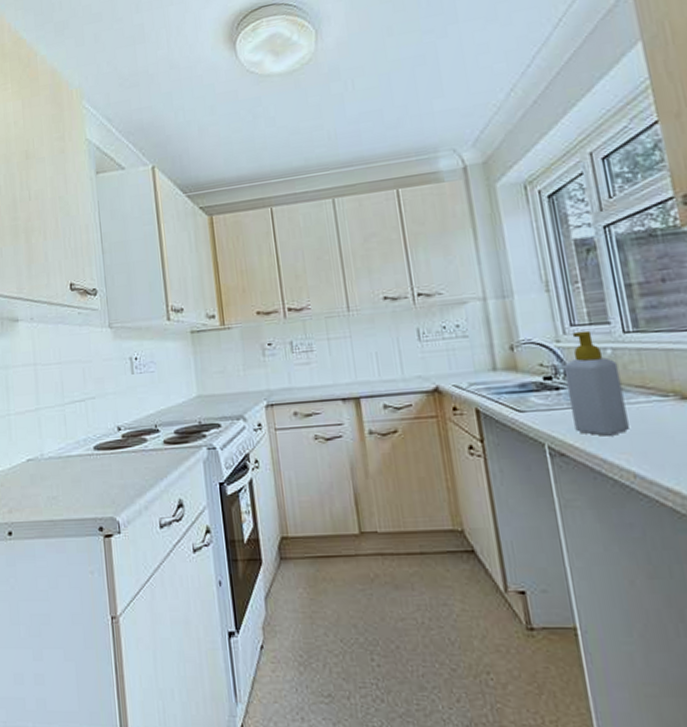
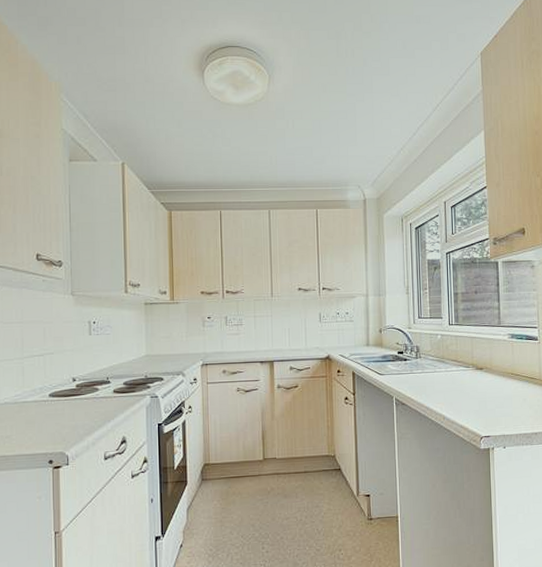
soap bottle: present [563,330,629,436] -> none [411,322,445,392]

